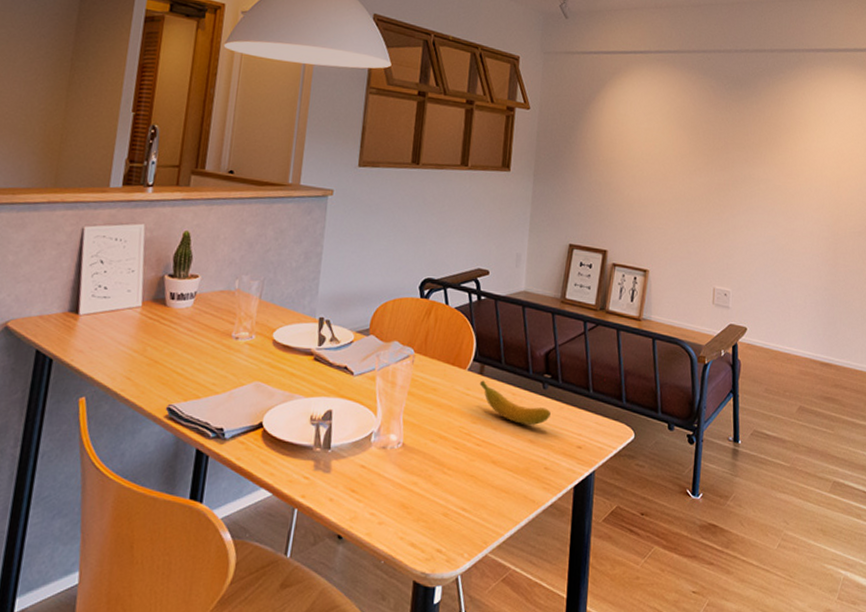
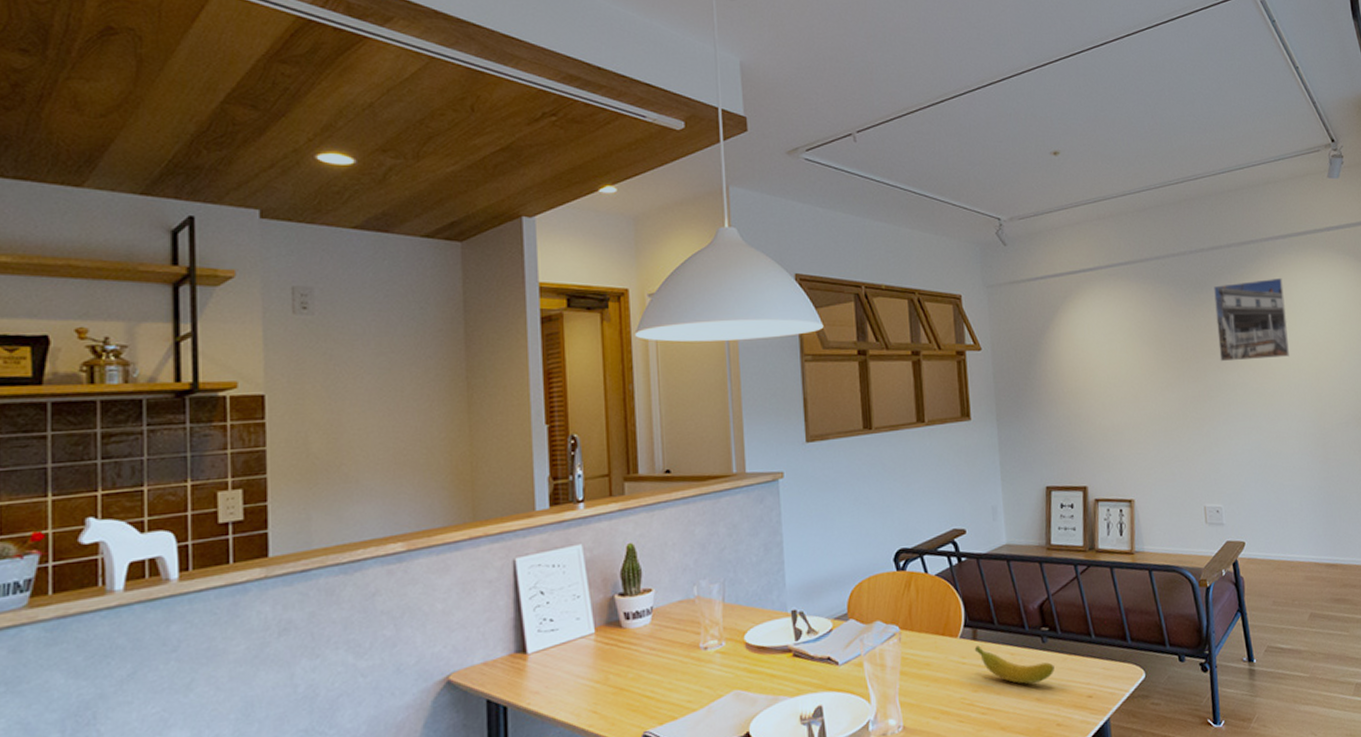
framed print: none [748,85,818,162] -> present [1214,278,1289,362]

